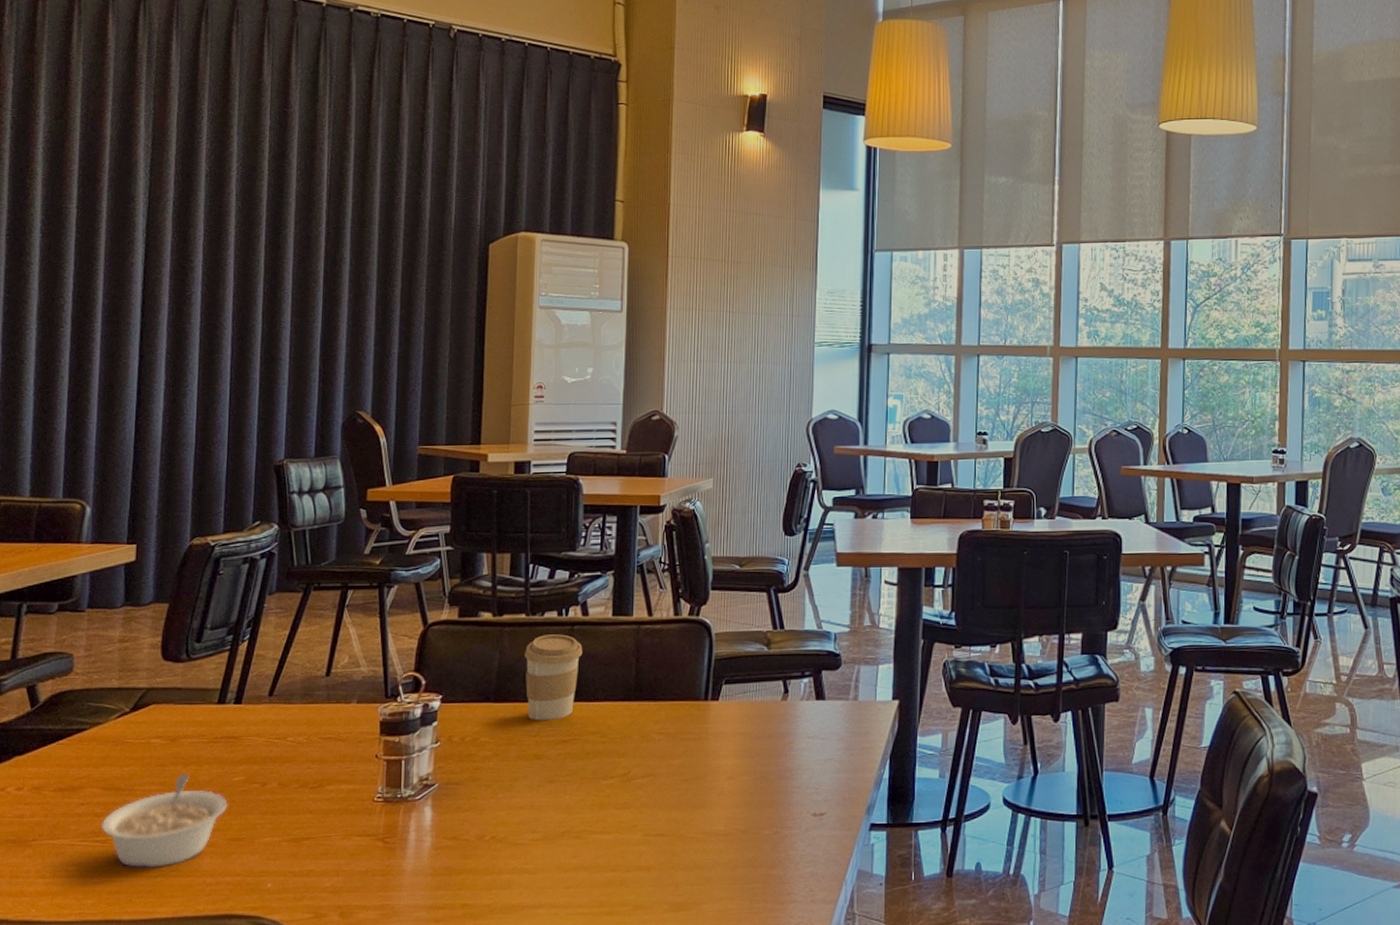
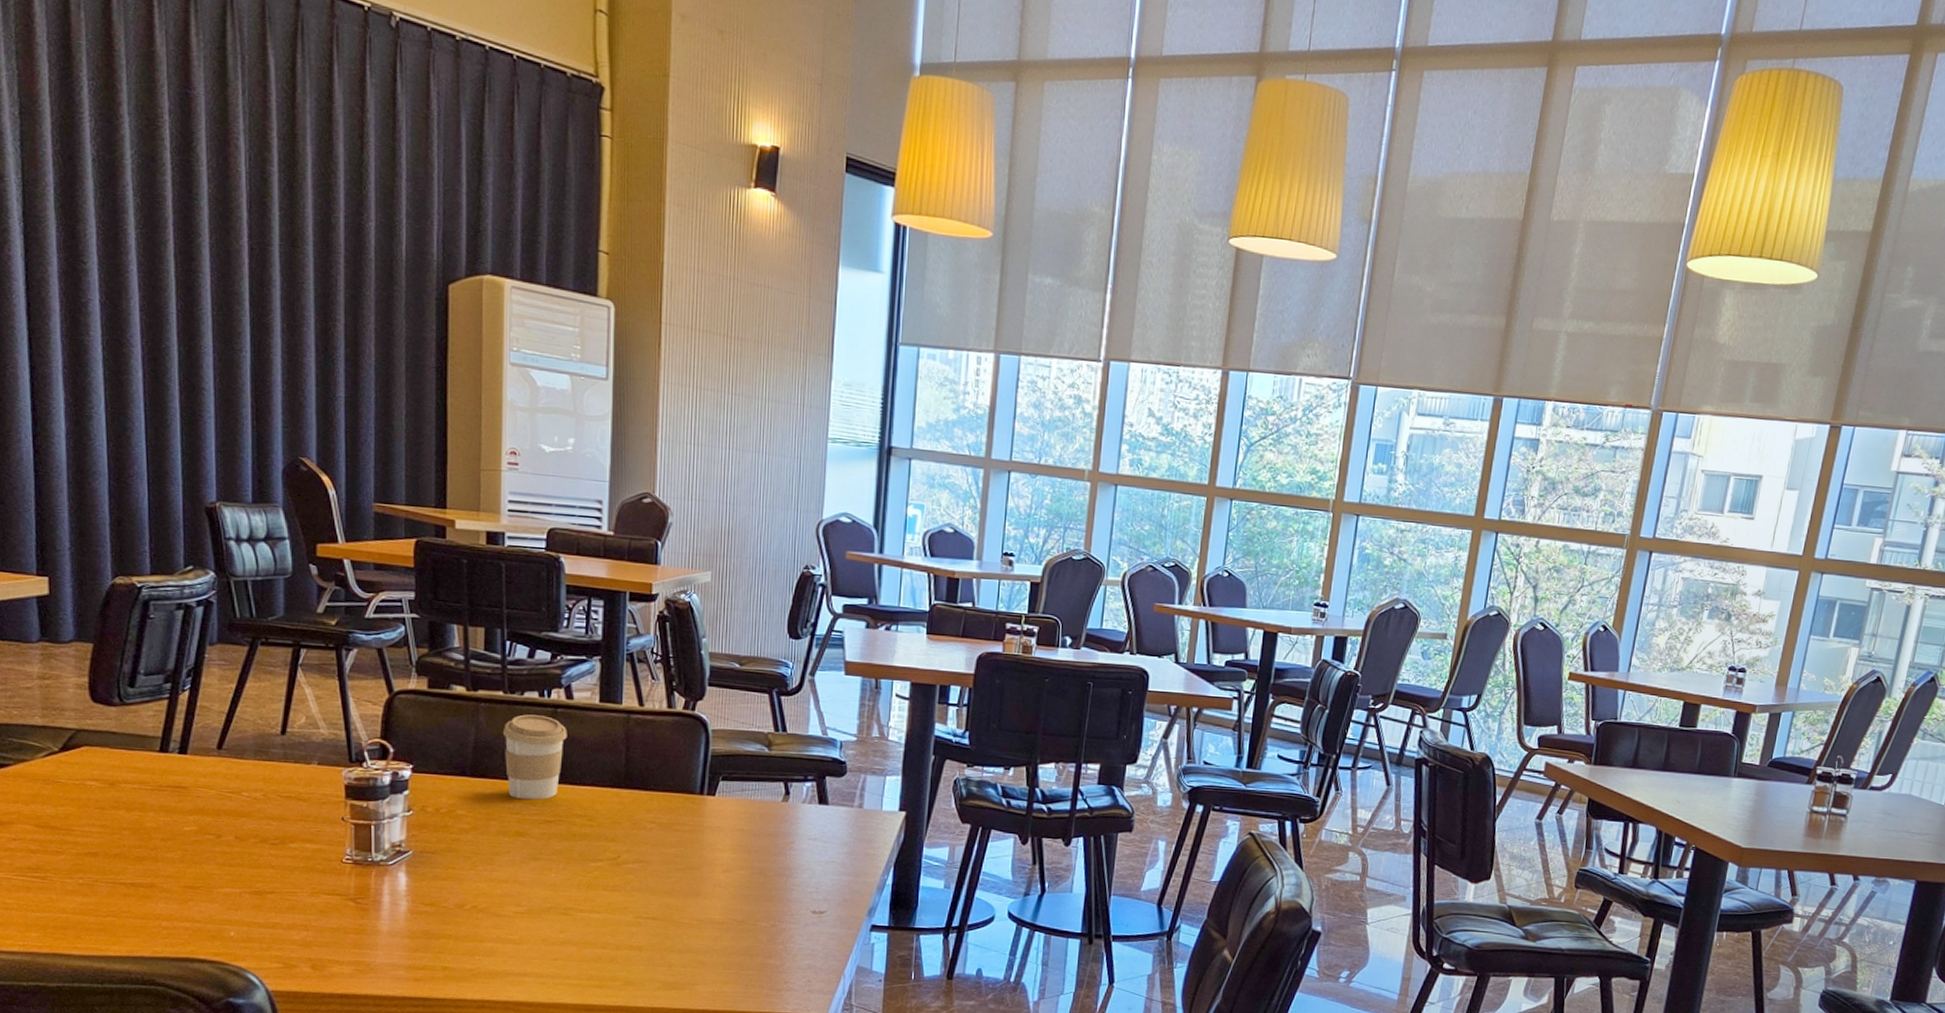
legume: present [100,774,228,868] -> none [37,819,180,908]

